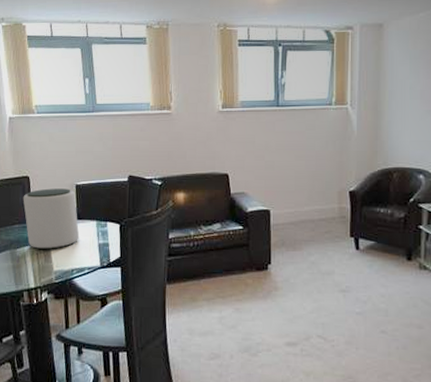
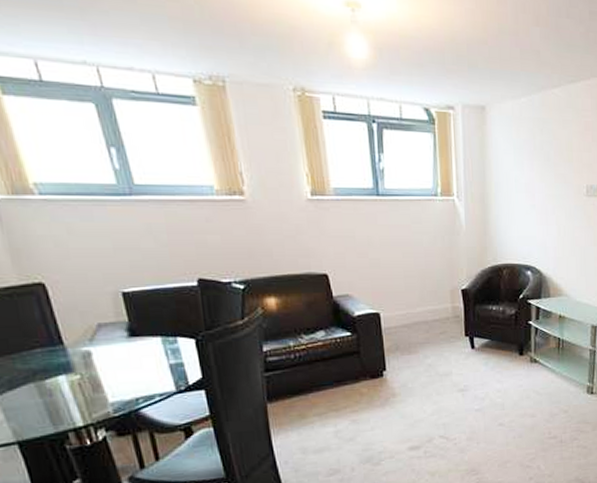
plant pot: present [23,188,80,249] -> none [40,298,140,377]

